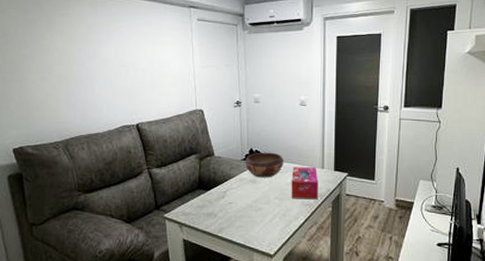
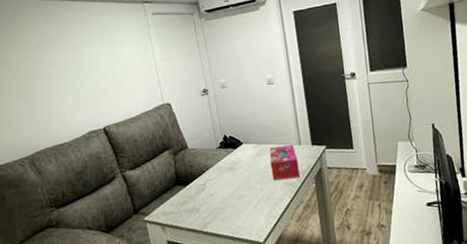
decorative bowl: present [244,152,285,178] -> none [220,135,261,164]

